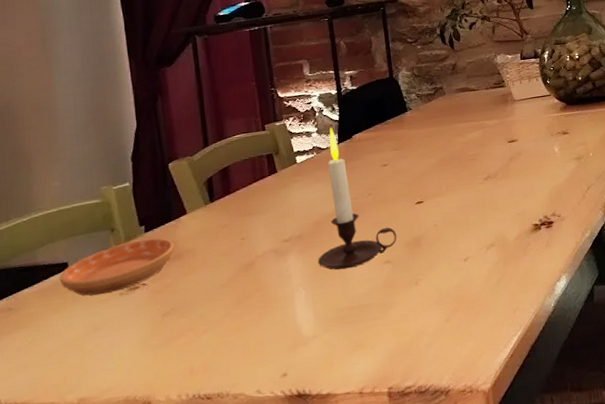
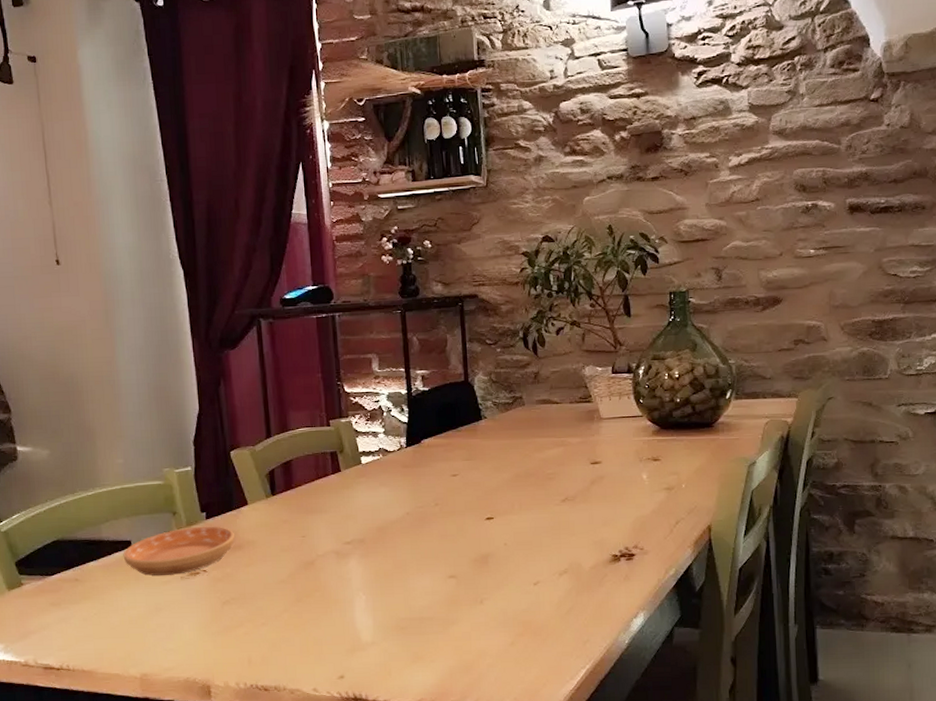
candle: present [317,127,397,270] -> none [379,429,464,579]

